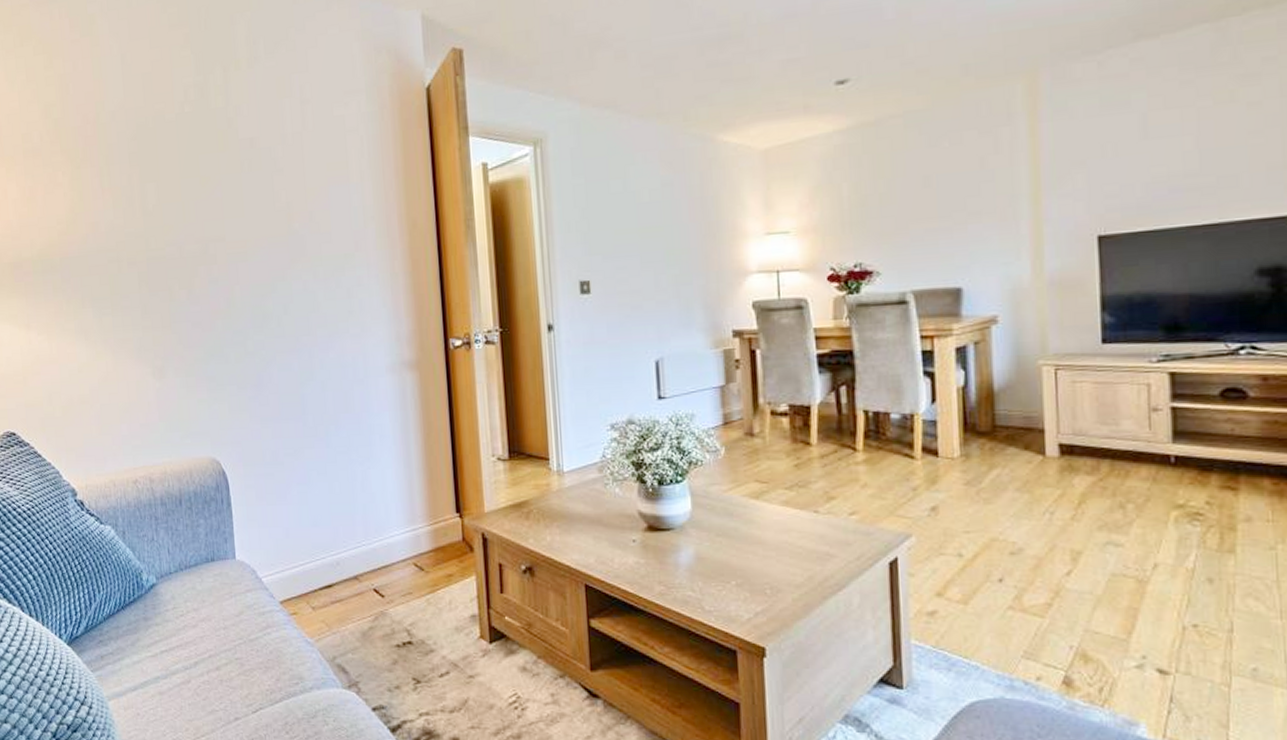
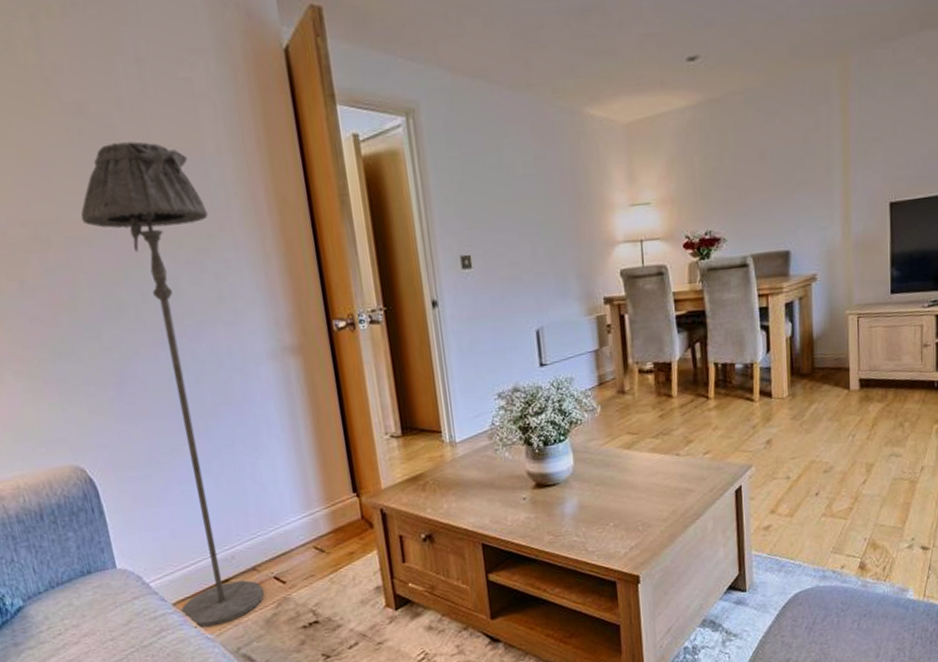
floor lamp: none [242,171,363,631] -> present [81,141,264,628]

